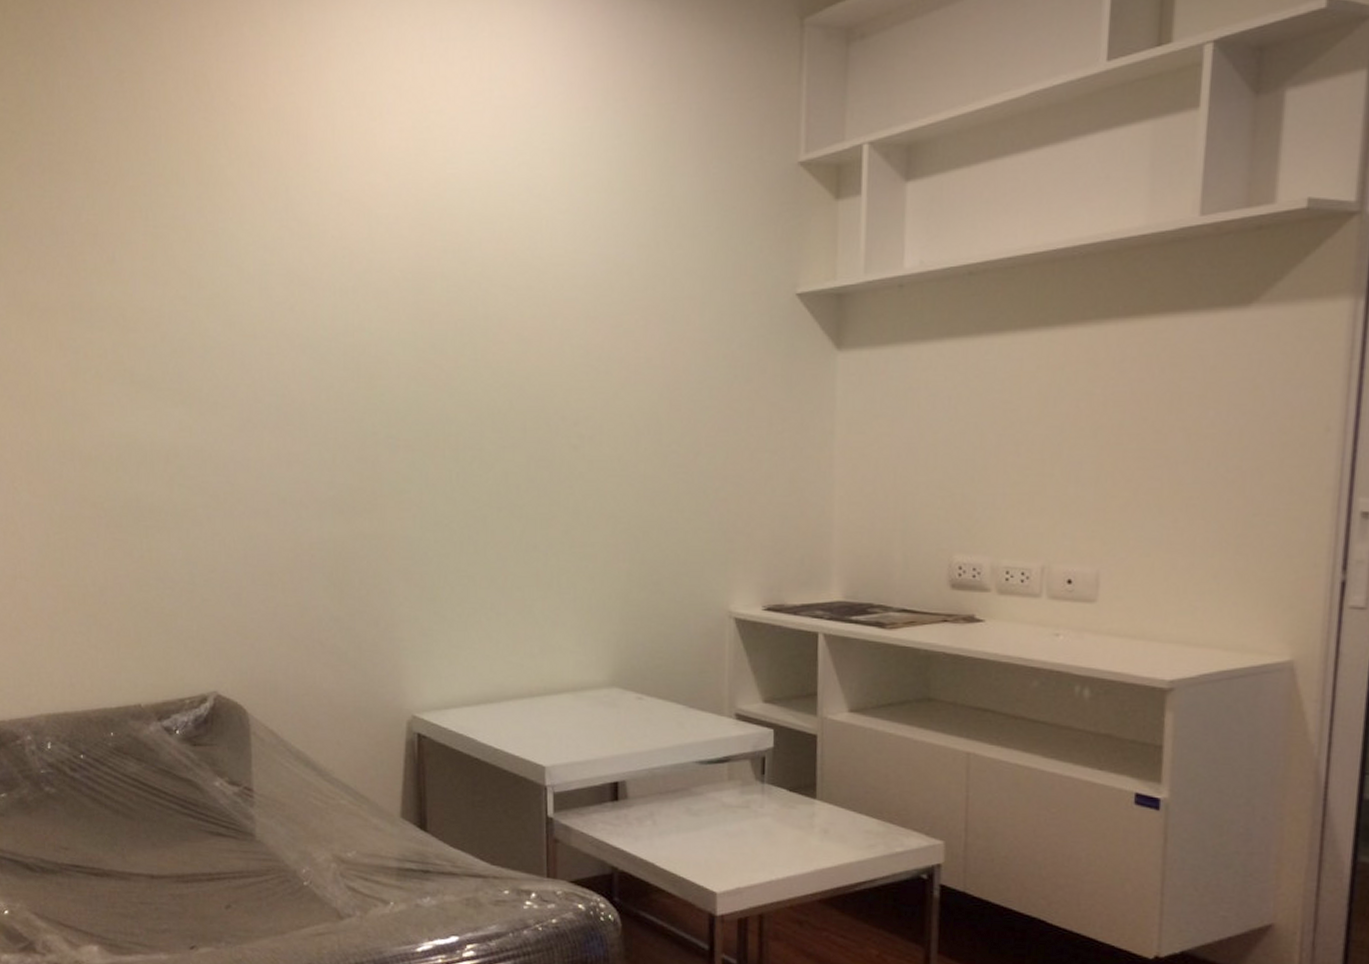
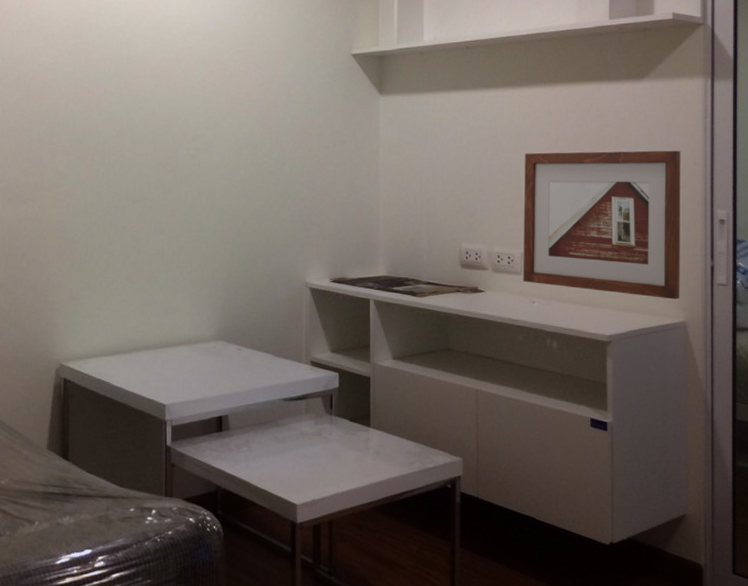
picture frame: none [1042,411,1305,630] -> present [523,150,681,300]

